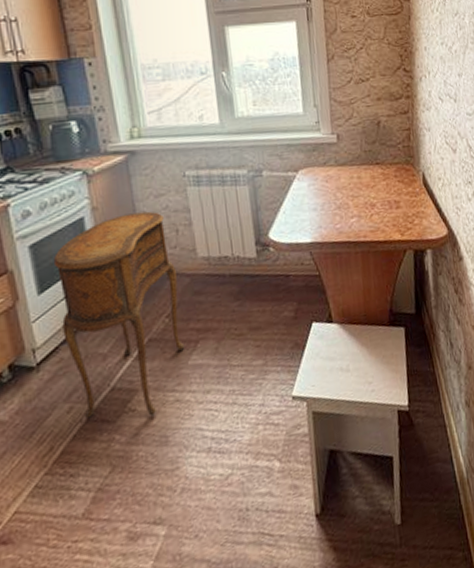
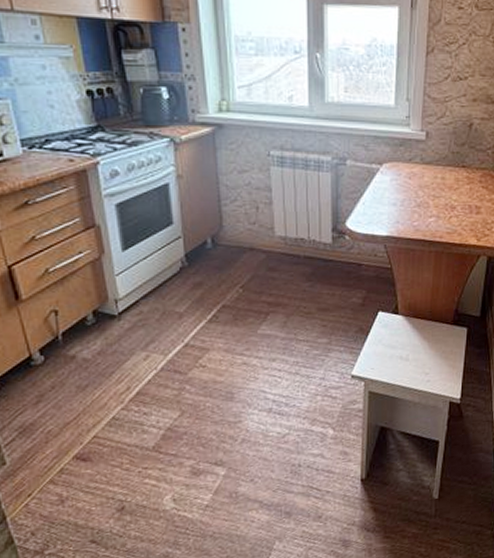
side table: present [53,211,185,419] -> none [138,185,256,374]

